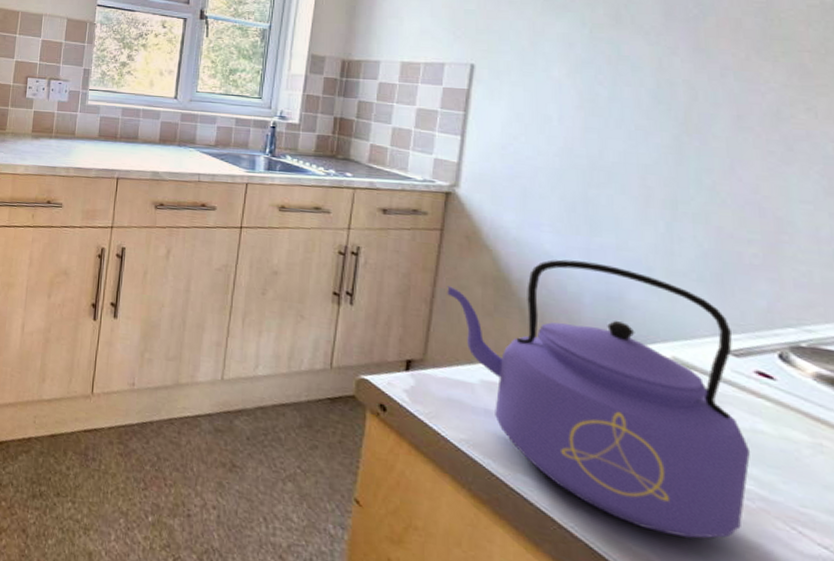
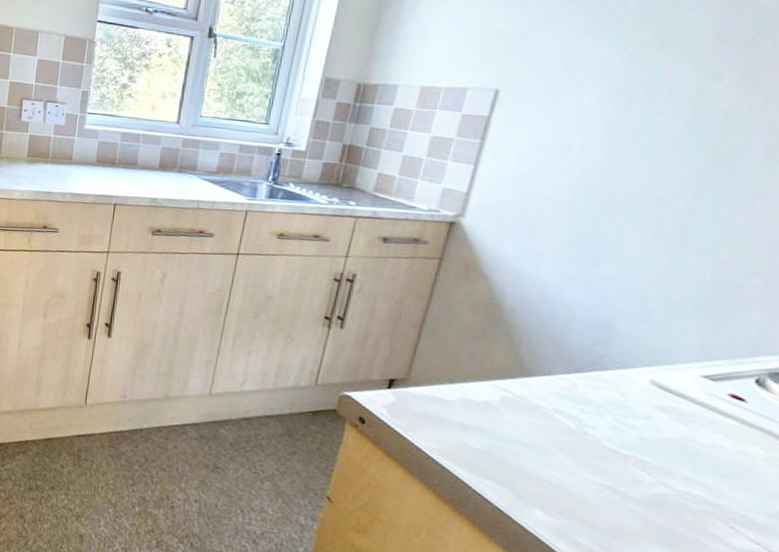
kettle: present [447,259,751,539] -> none [438,289,714,534]

